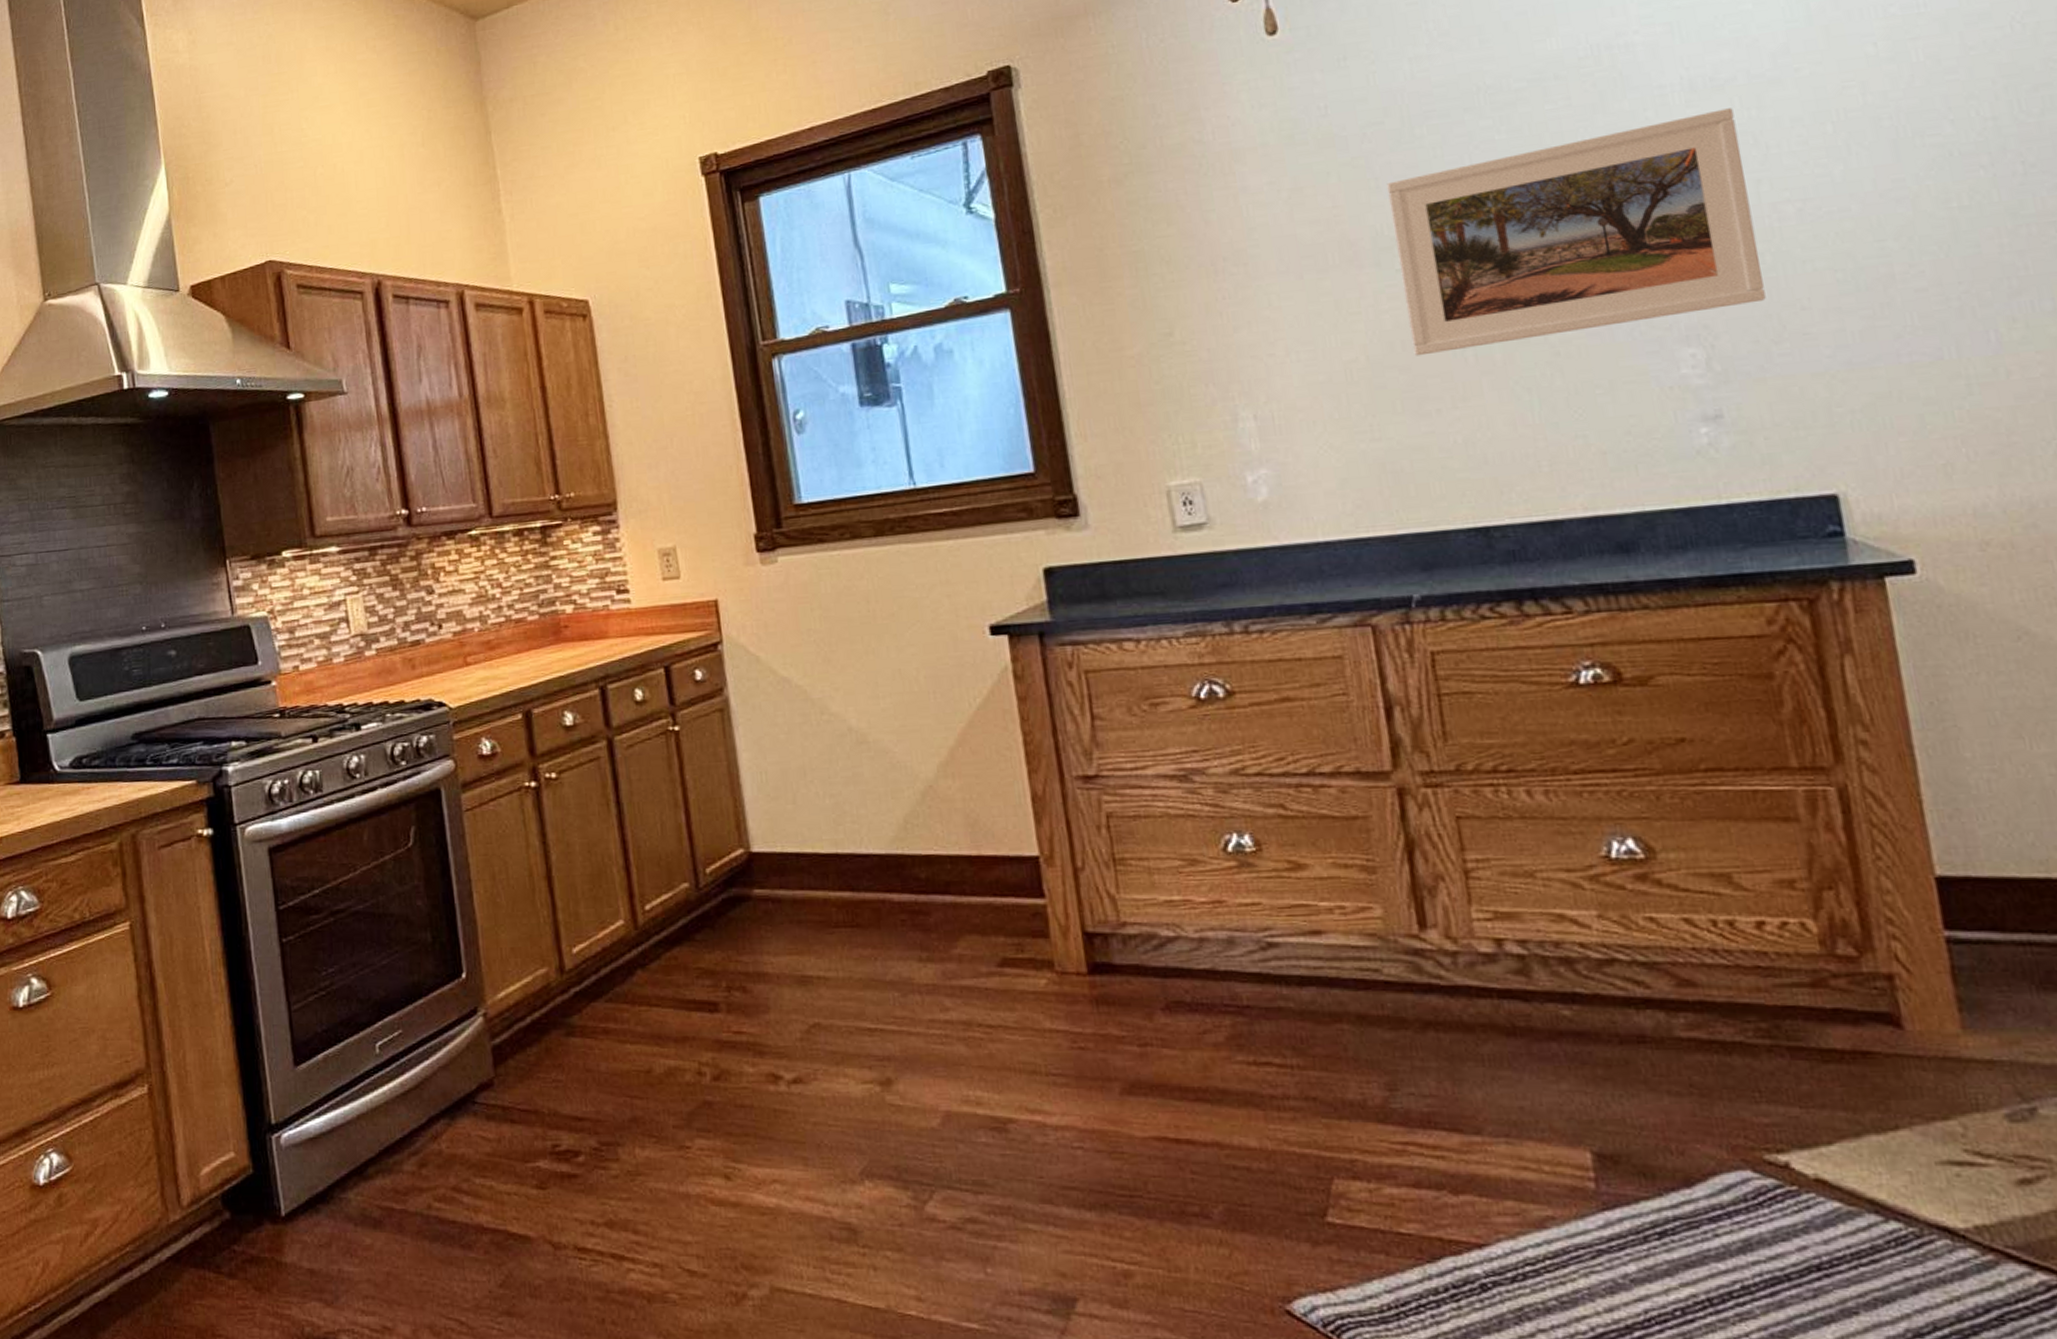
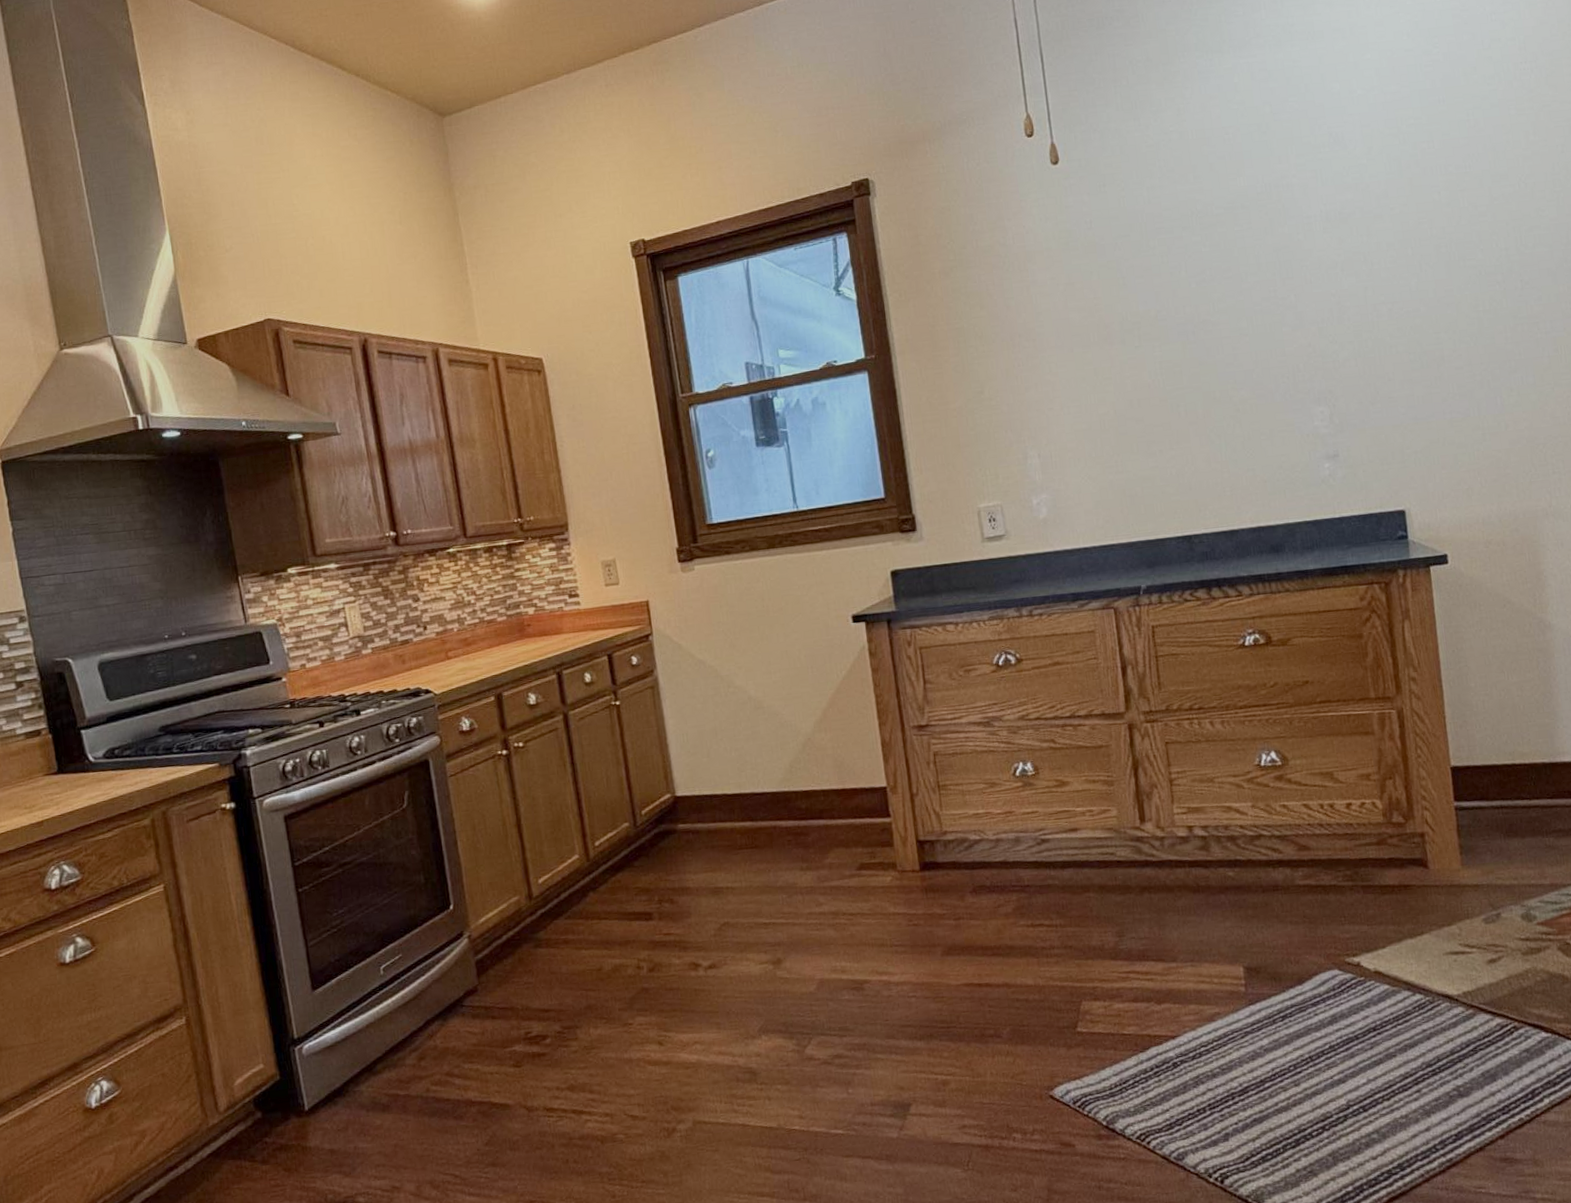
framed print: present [1386,108,1766,356] -> none [1130,235,1367,411]

